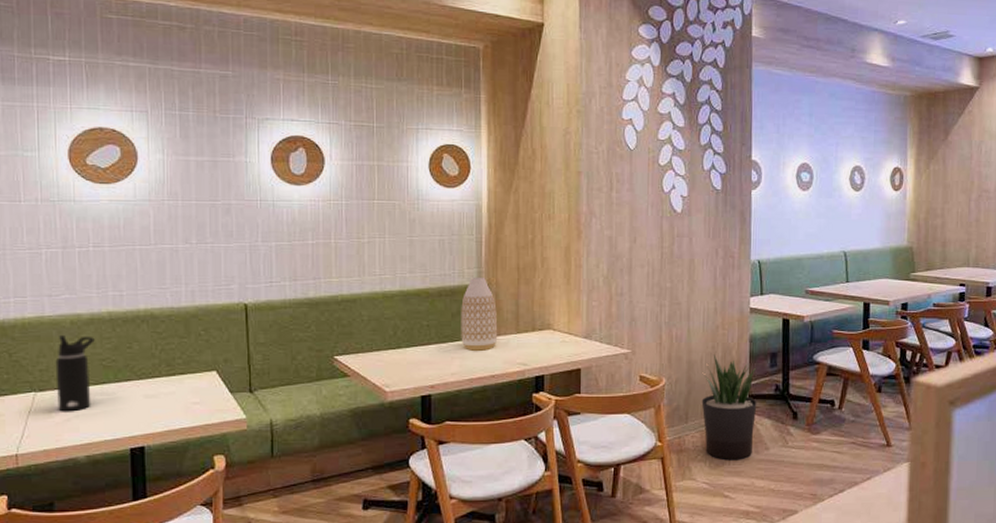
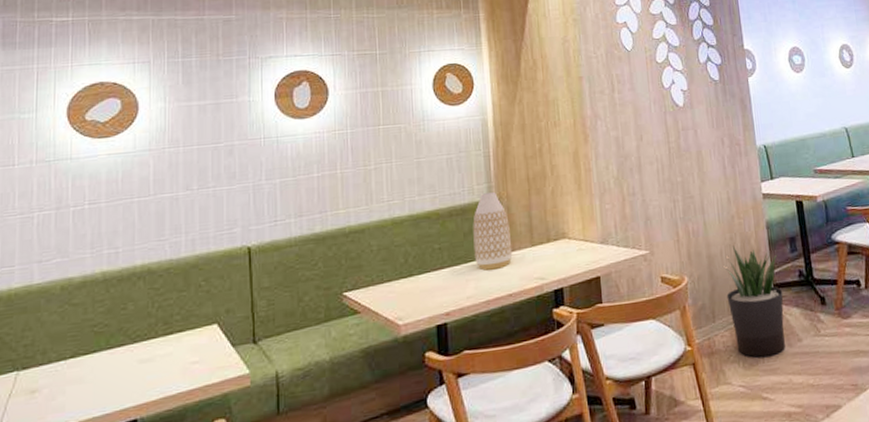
water bottle: present [55,334,95,412] -> none [41,300,86,391]

